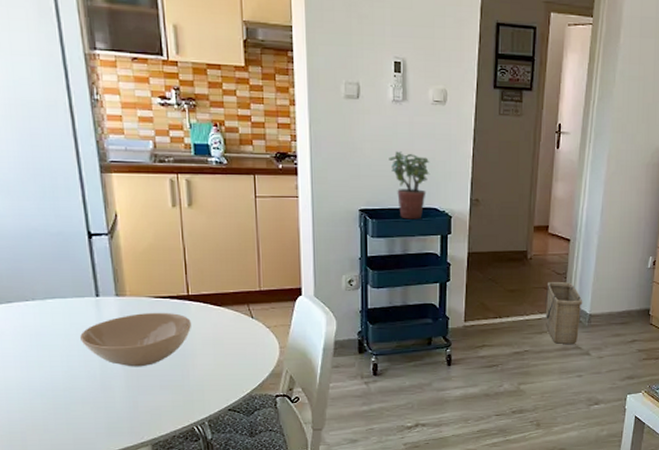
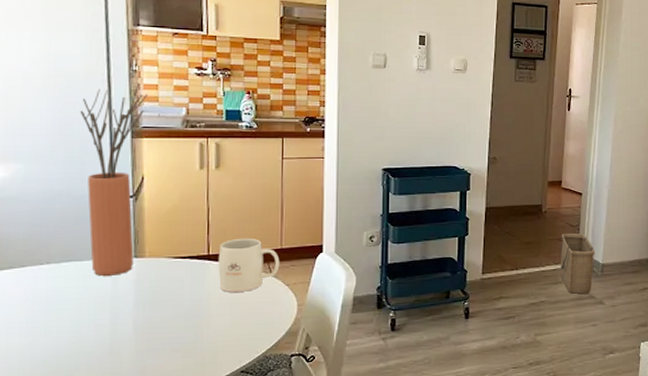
vase: none [46,113,116,313] -> present [80,83,147,276]
soup bowl: present [79,312,191,367] -> none [91,272,209,330]
mug: none [198,279,260,333] -> present [218,238,280,292]
potted plant: present [389,151,430,220] -> none [412,115,451,177]

